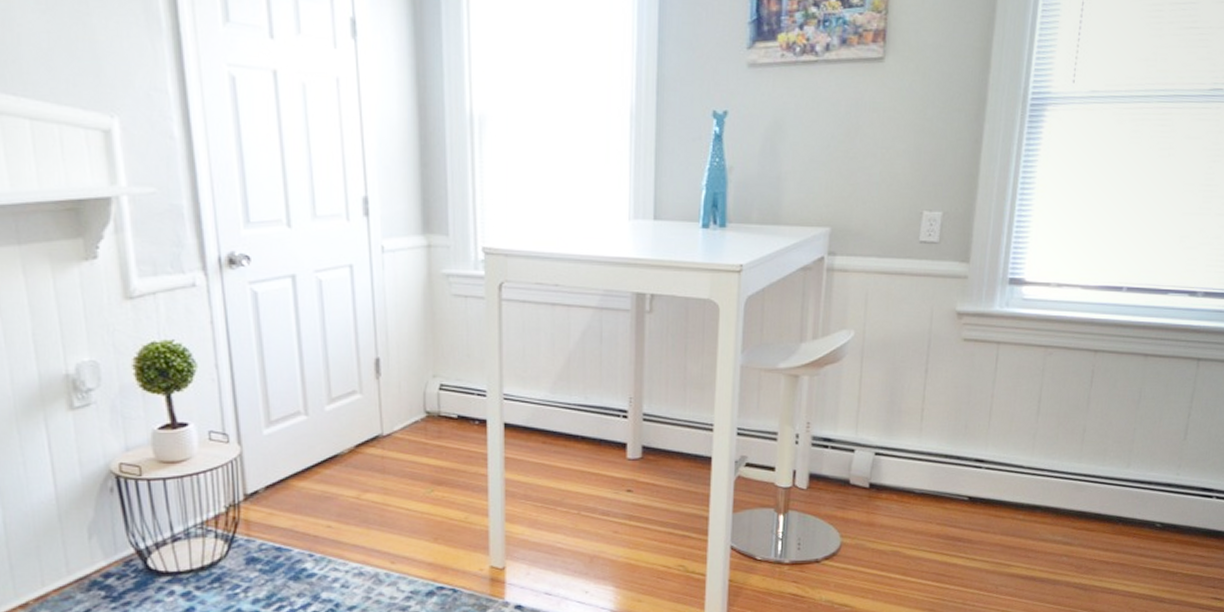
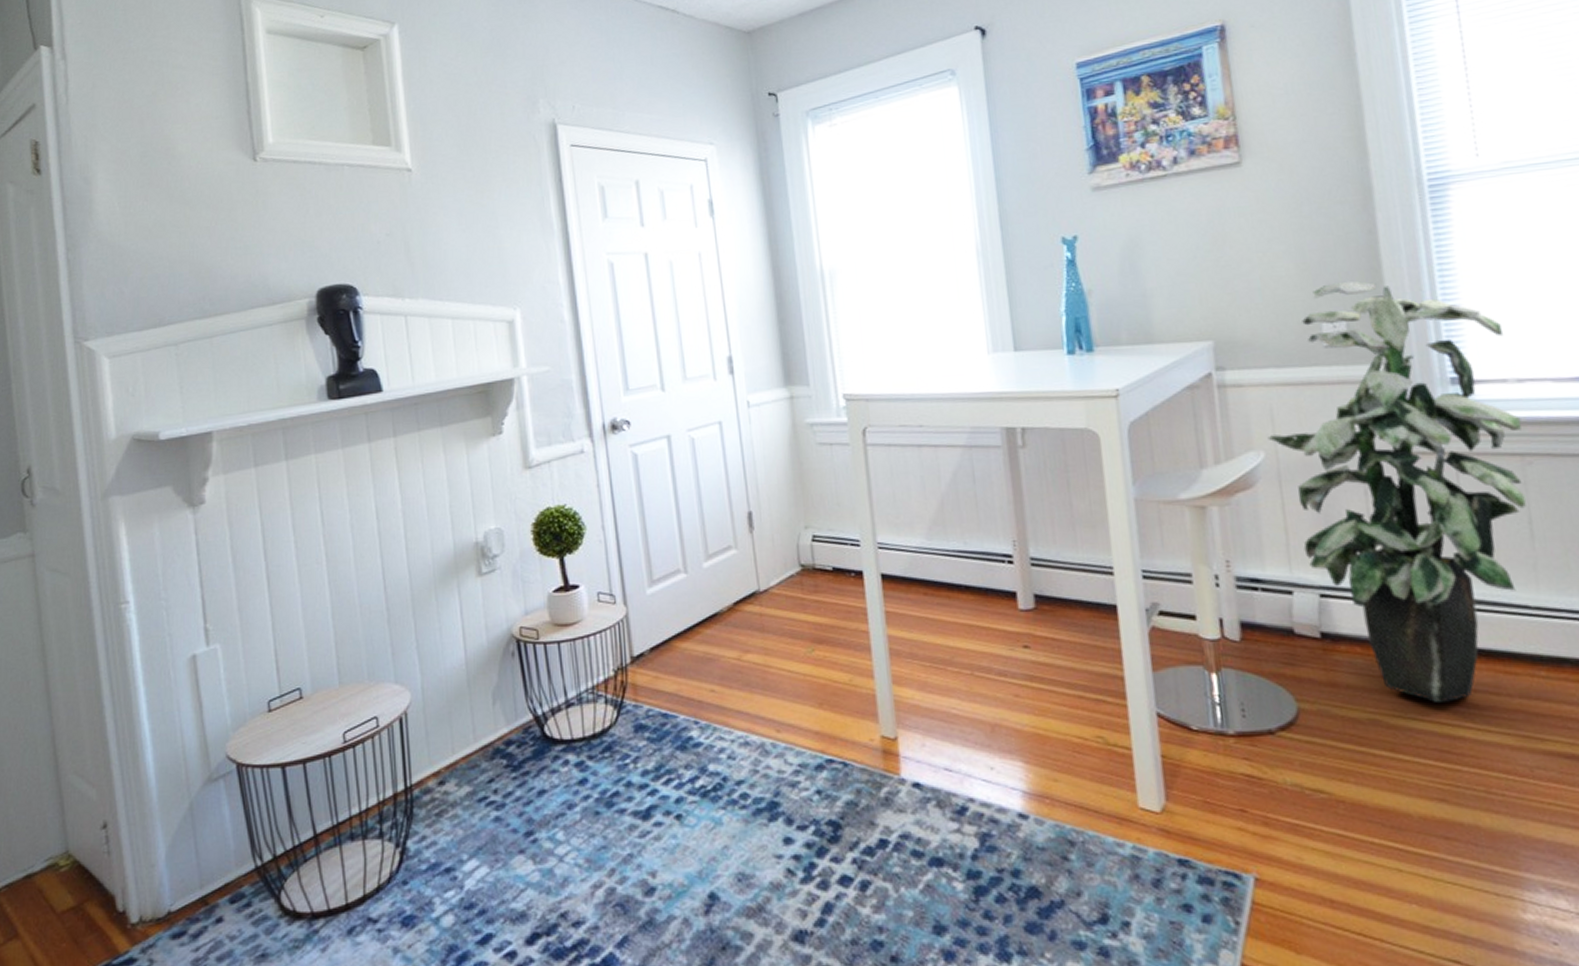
indoor plant: none [859,185,1057,539] -> present [1267,281,1527,704]

